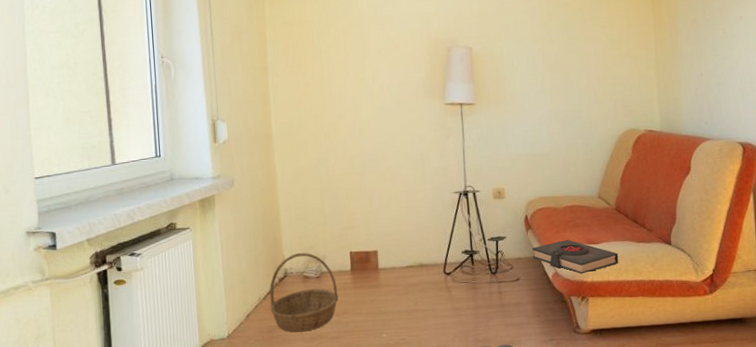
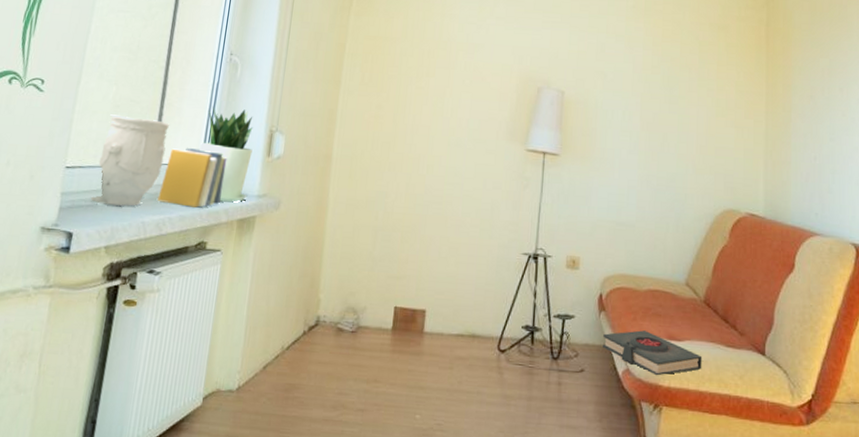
vase: none [63,125,122,205] -> present [90,114,169,207]
books: none [124,145,180,196] -> present [157,148,228,208]
planter: none [152,105,204,187] -> present [200,106,253,203]
basket: present [270,253,339,333] -> none [292,299,373,397]

